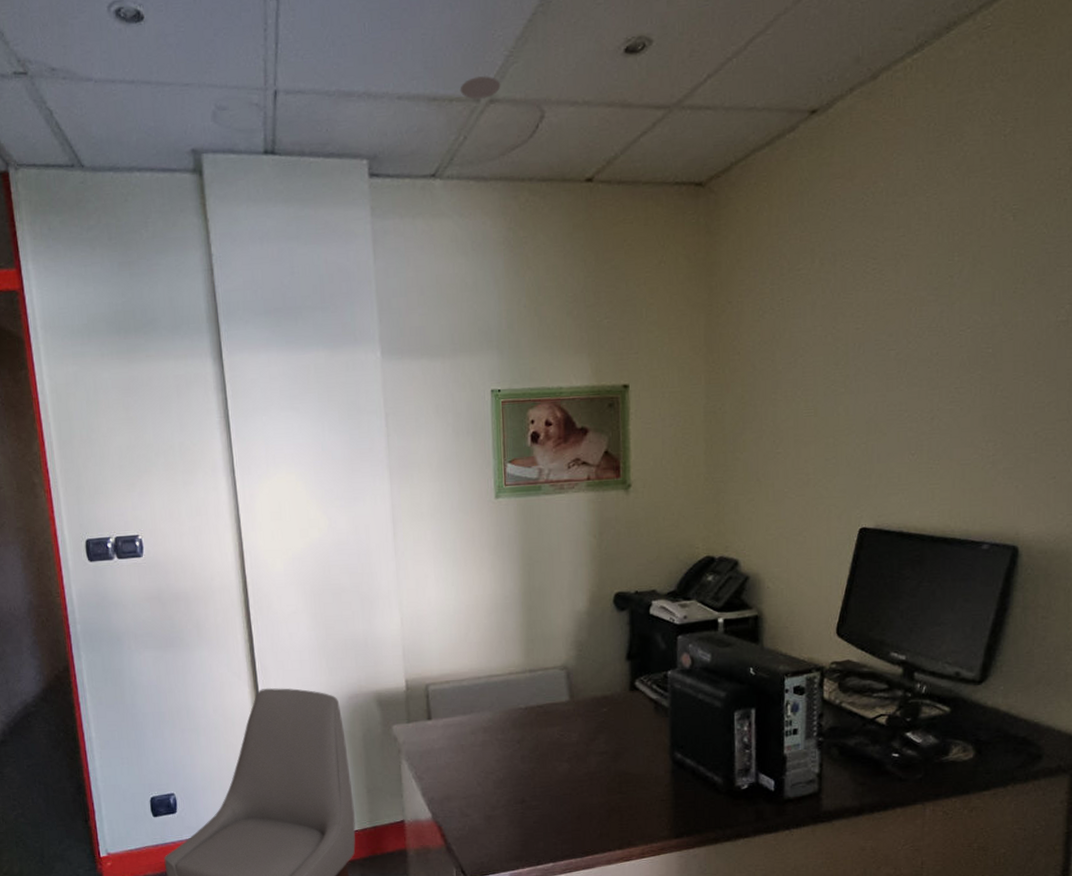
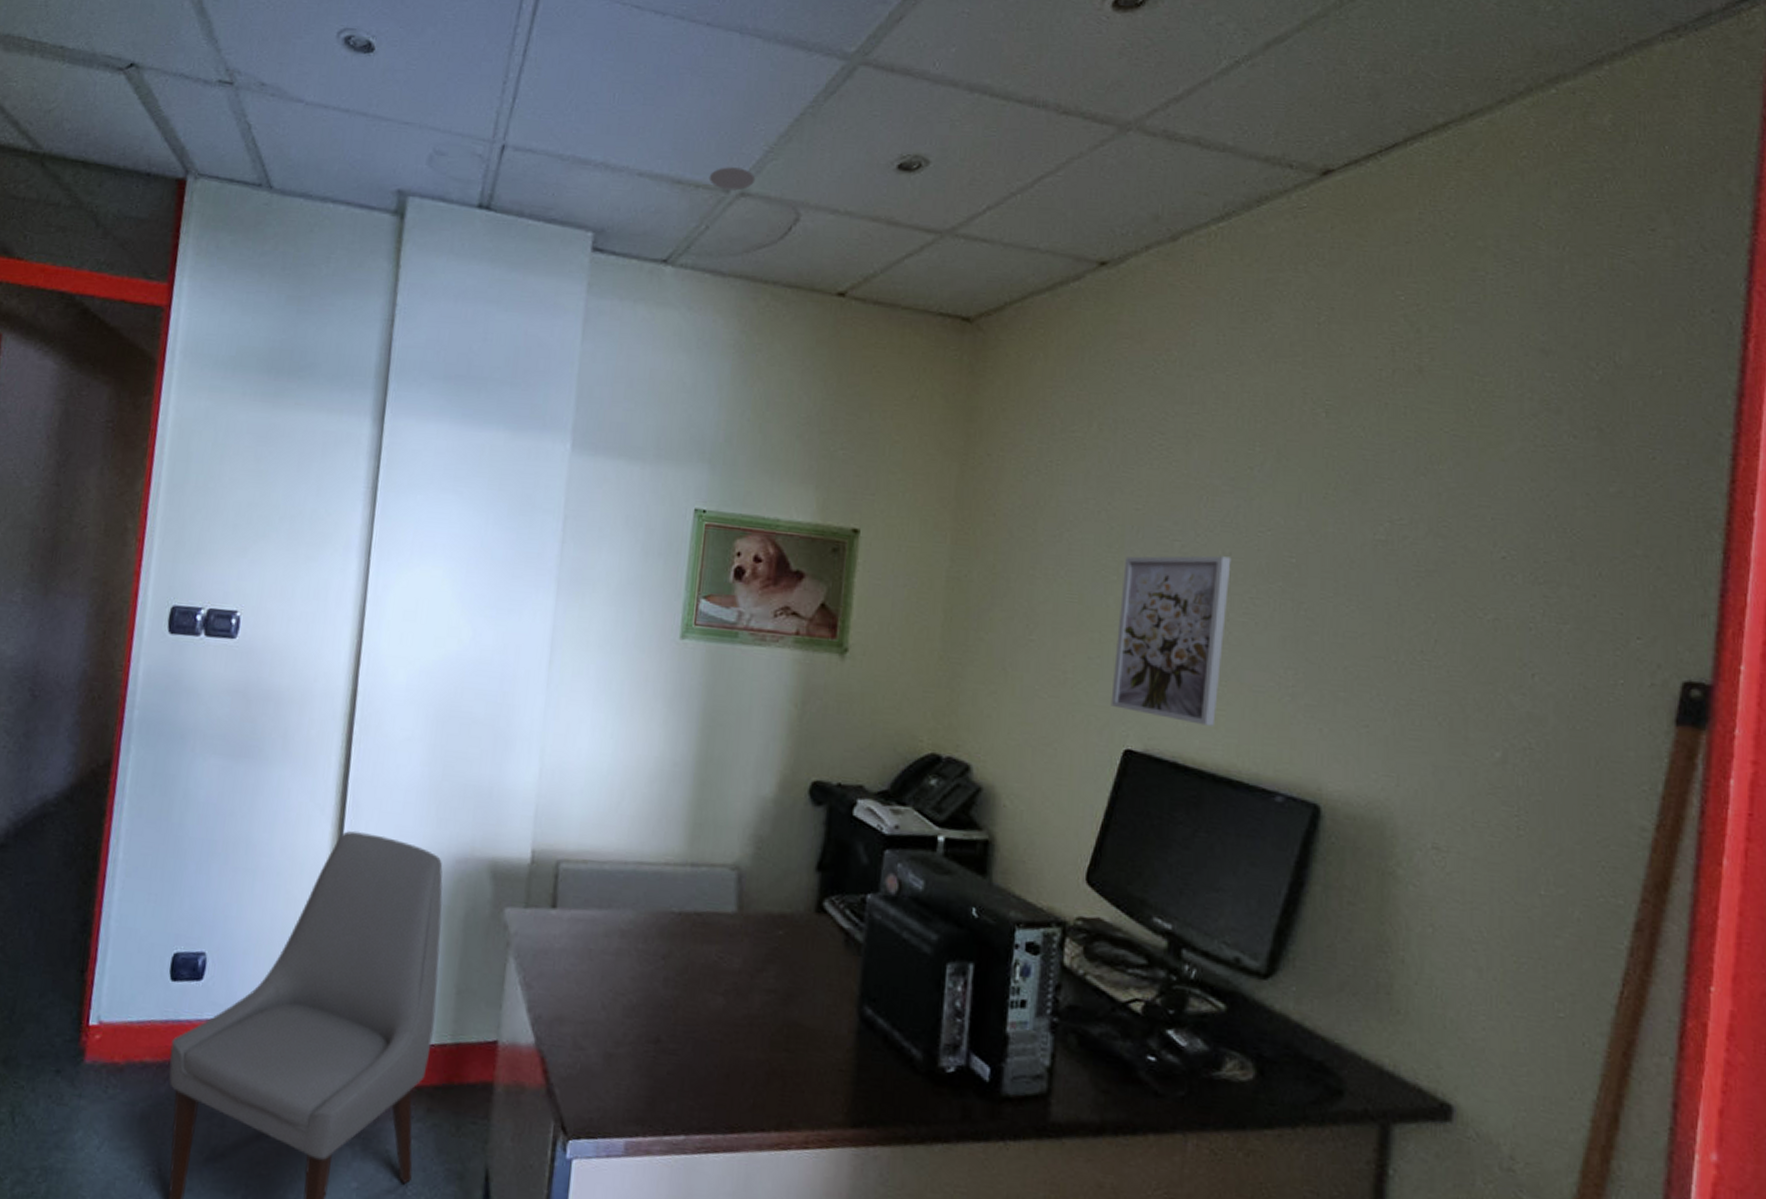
wall art: none [846,356,938,499] -> present [1110,555,1232,726]

